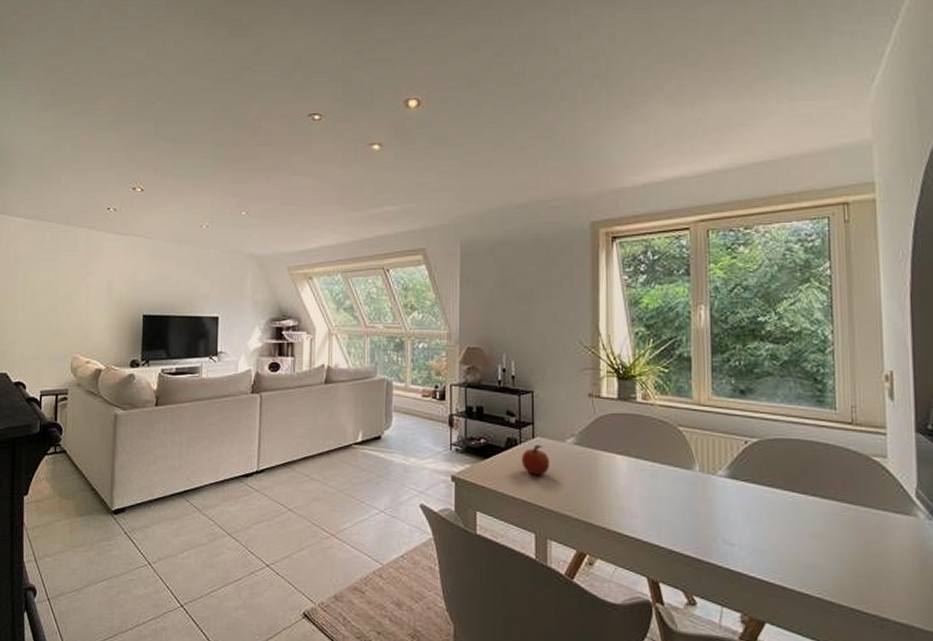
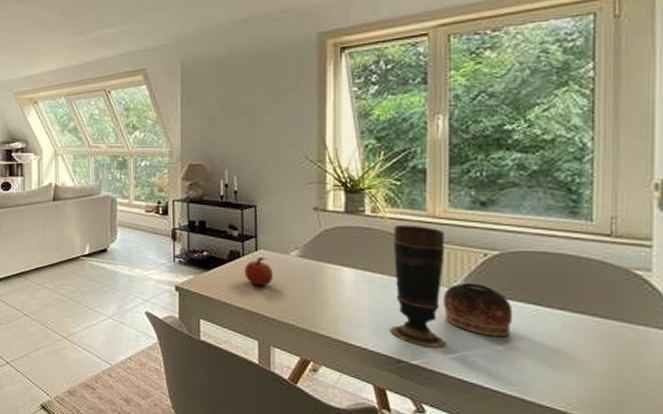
vase: none [661,412,714,537] -> present [389,224,447,348]
bowl: none [710,470,773,525] -> present [443,283,513,337]

